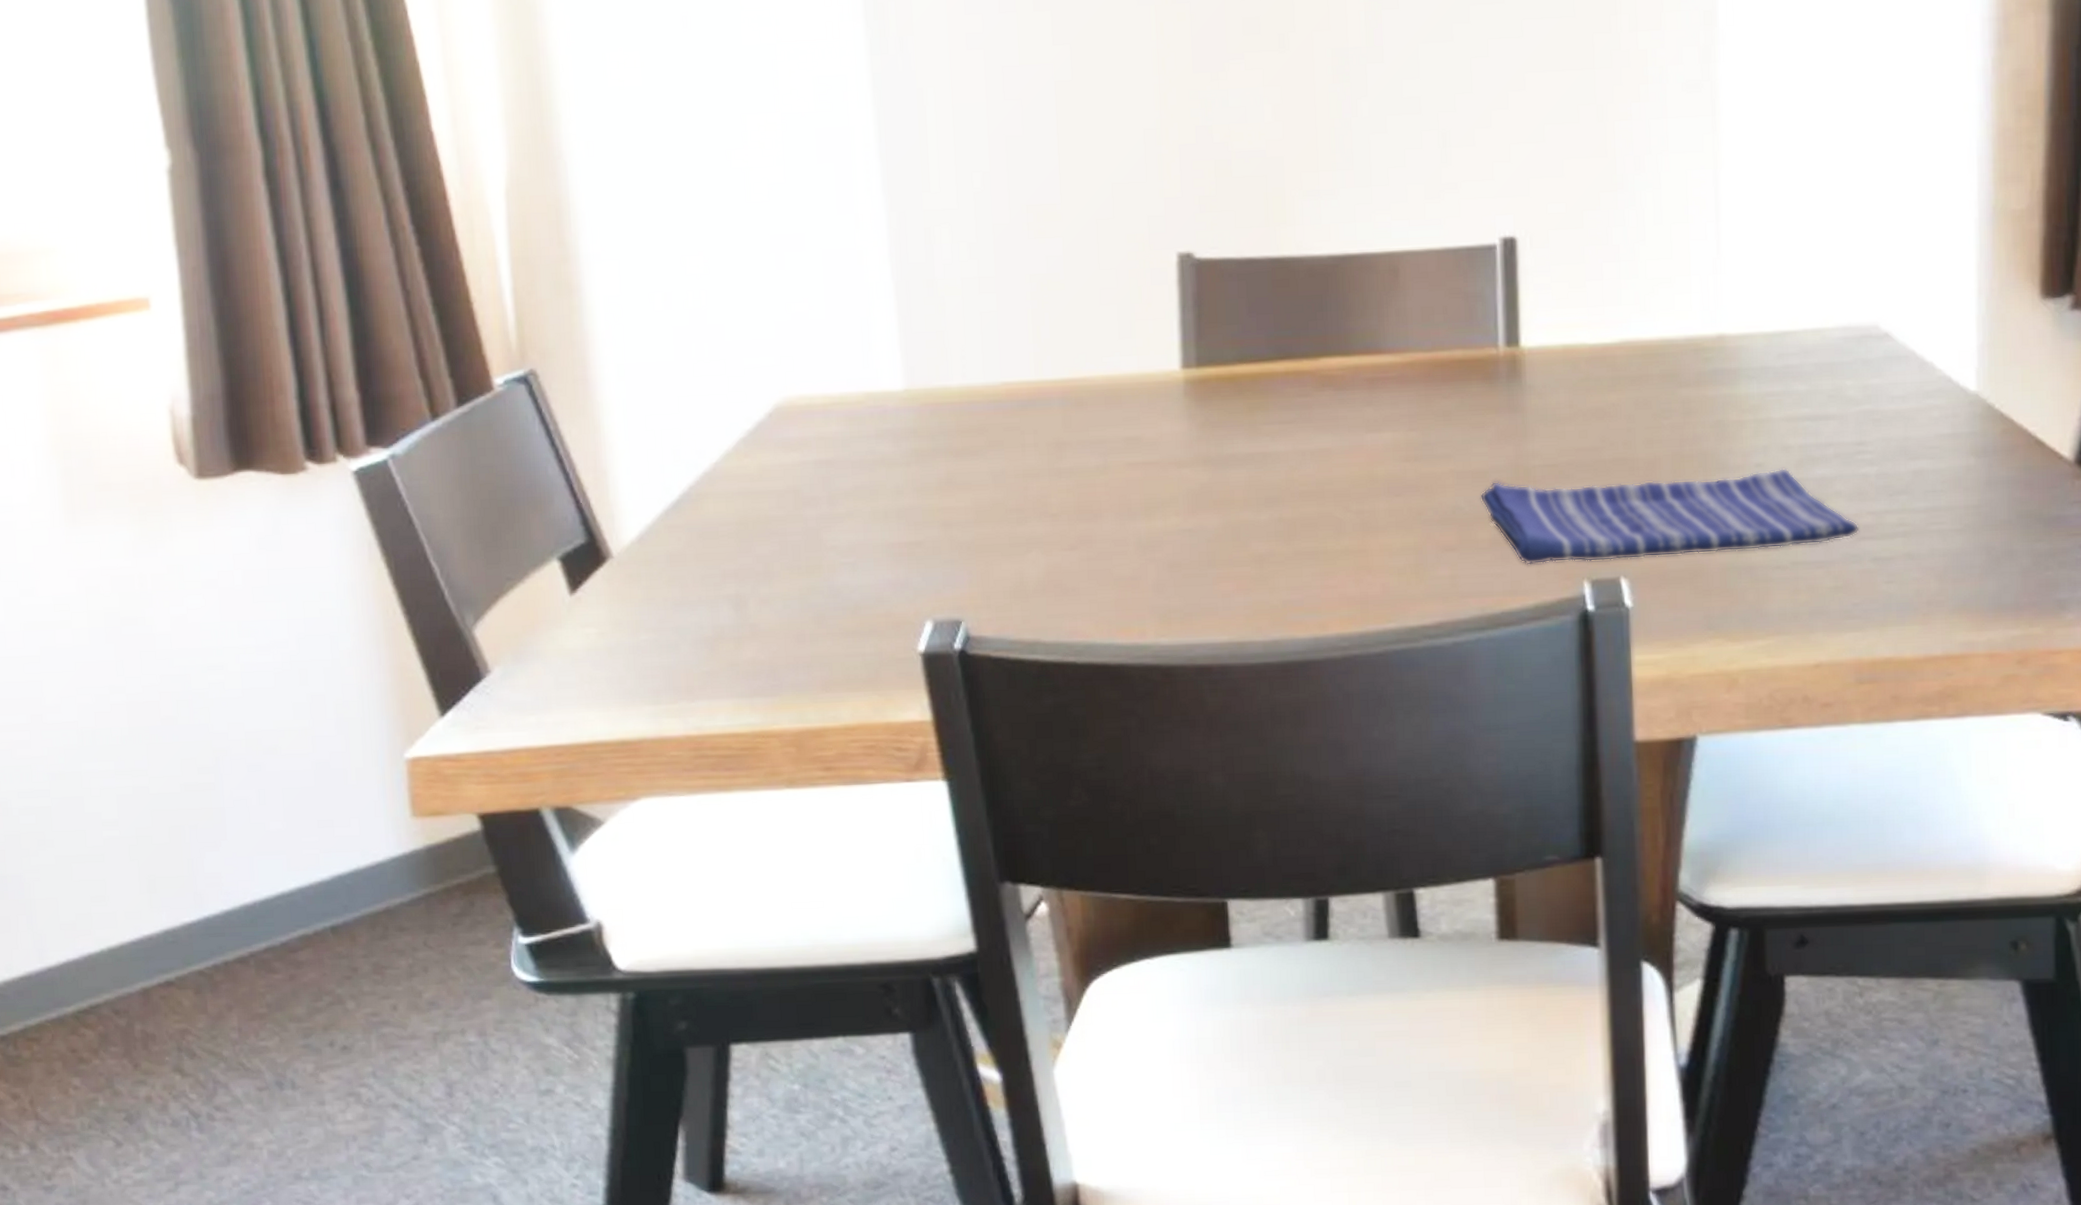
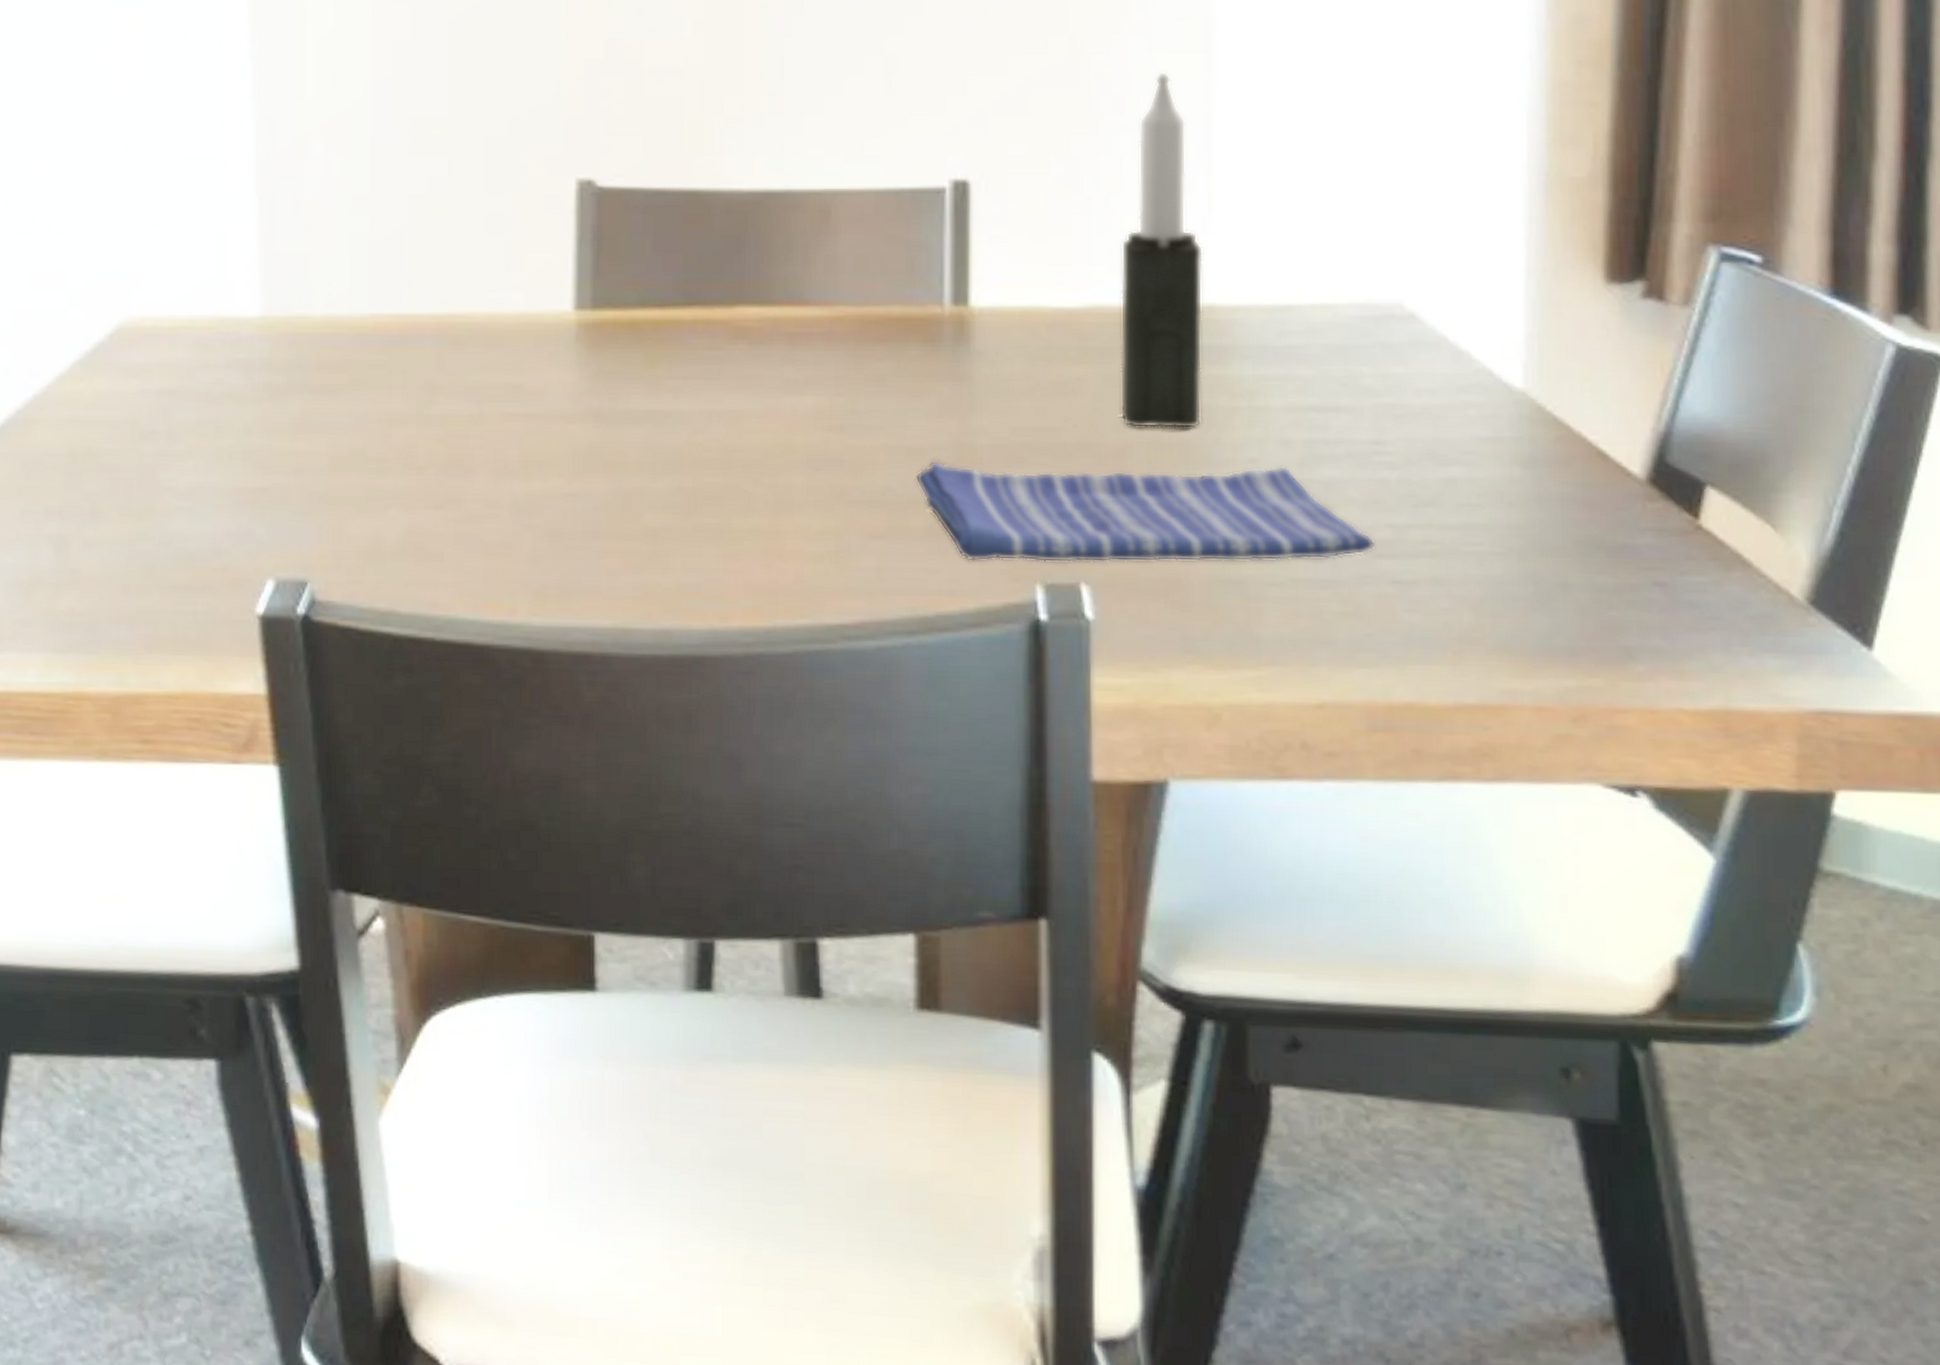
candle: none [1645,134,1717,444] -> present [1119,71,1204,429]

